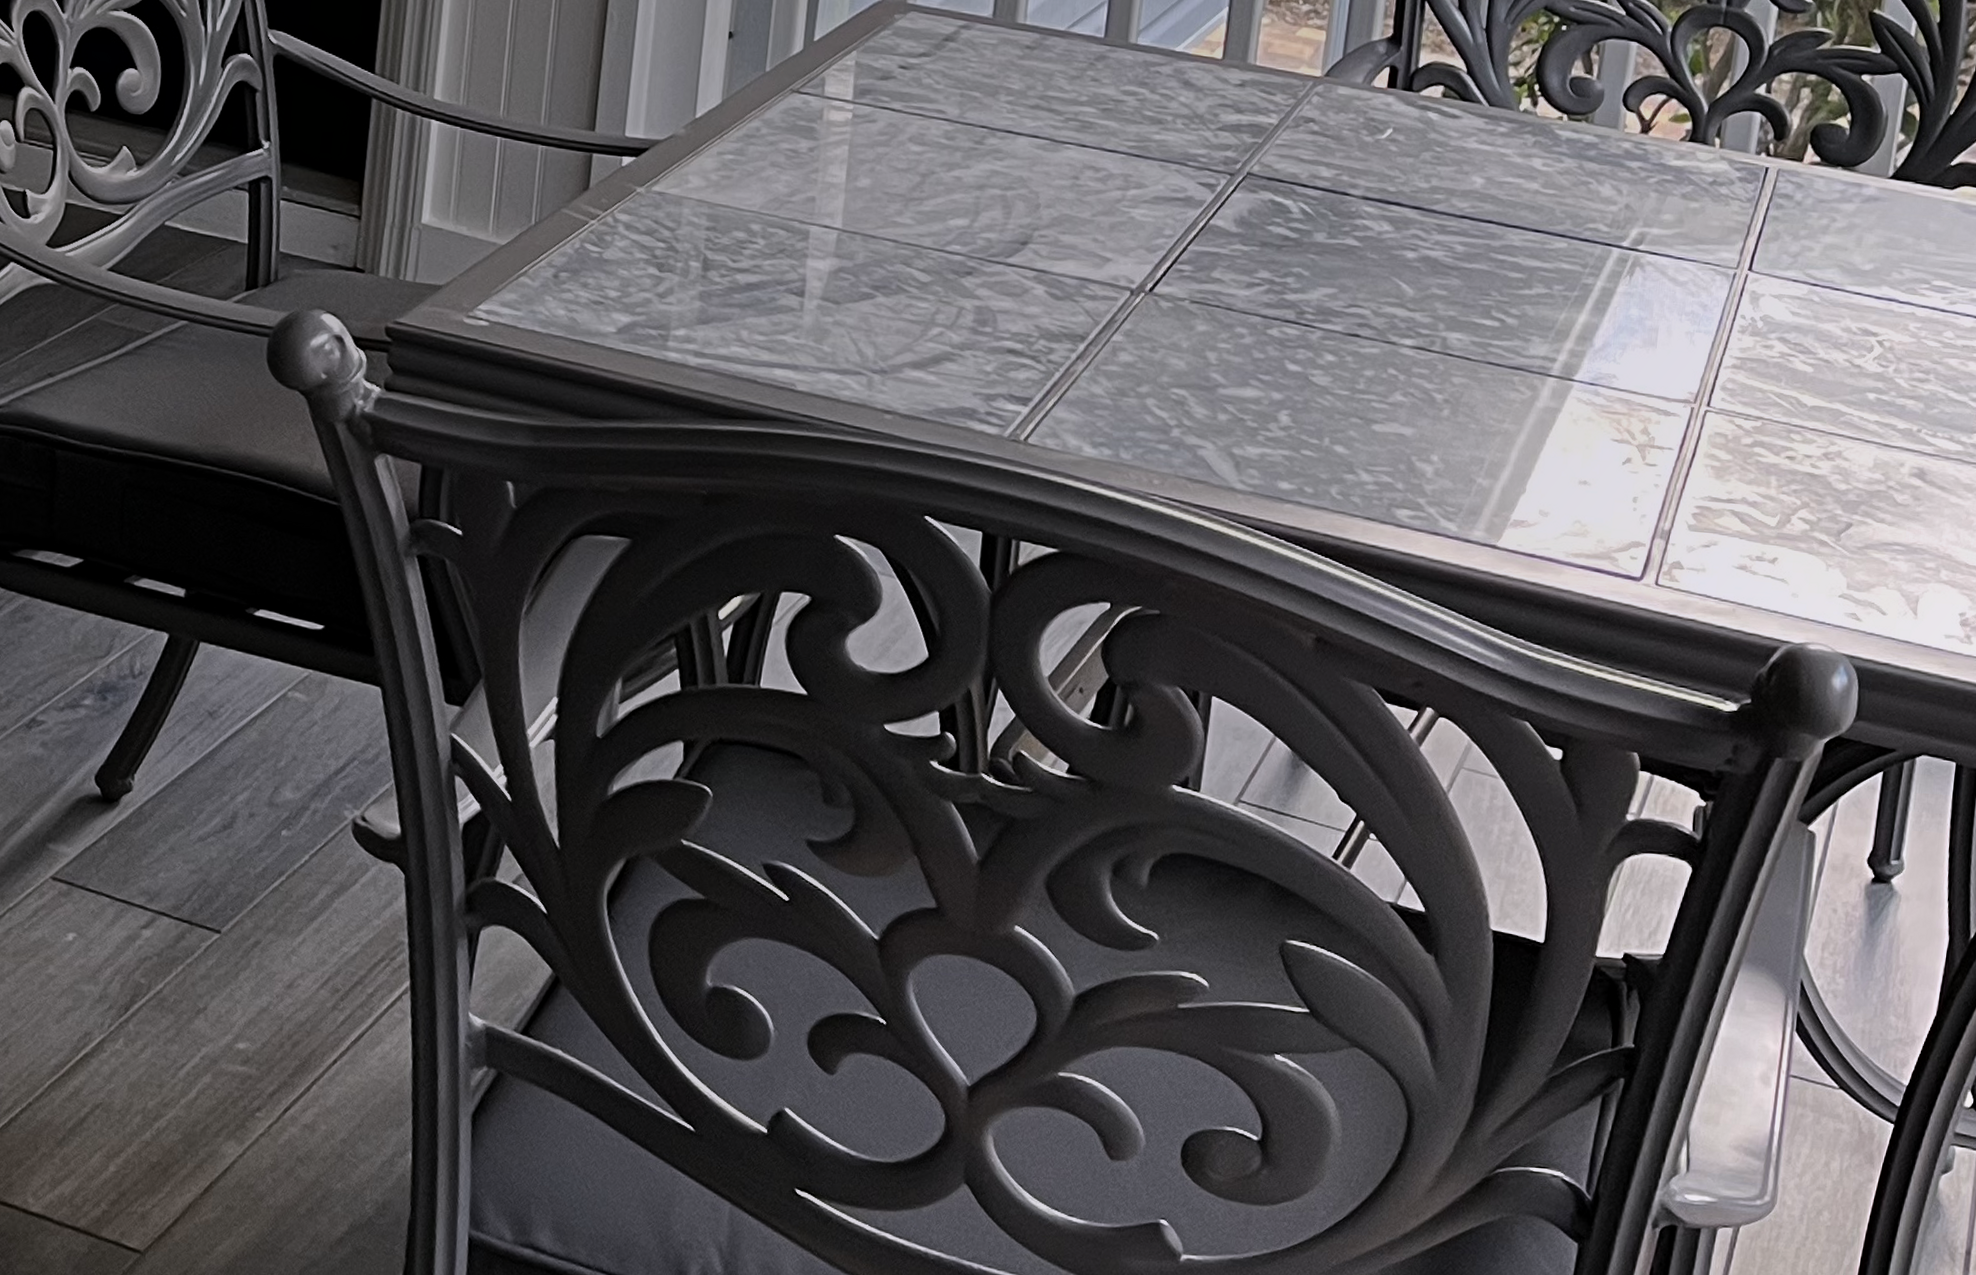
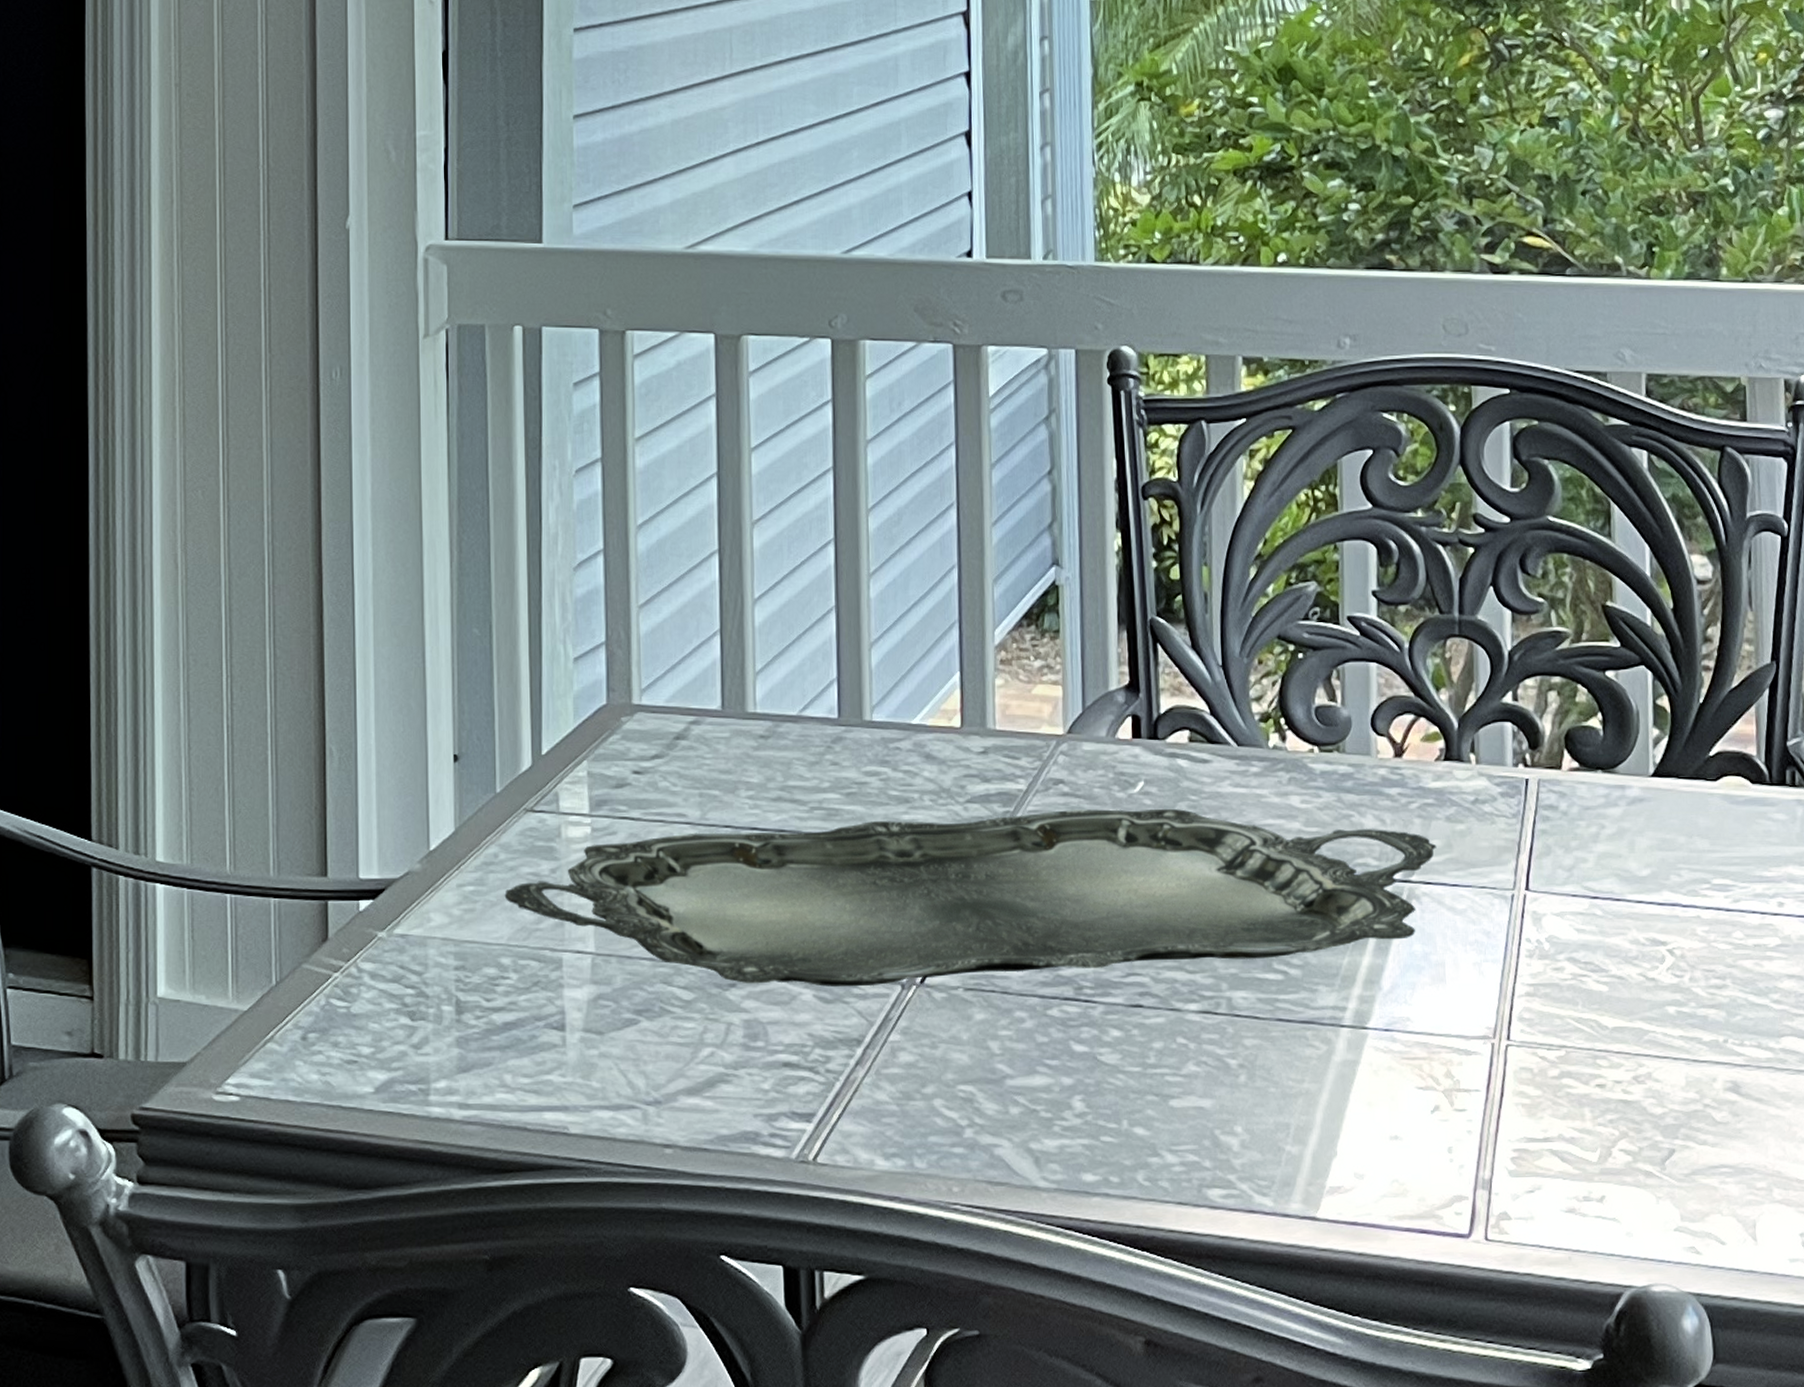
serving tray: none [761,129,1668,306] -> present [504,809,1437,987]

